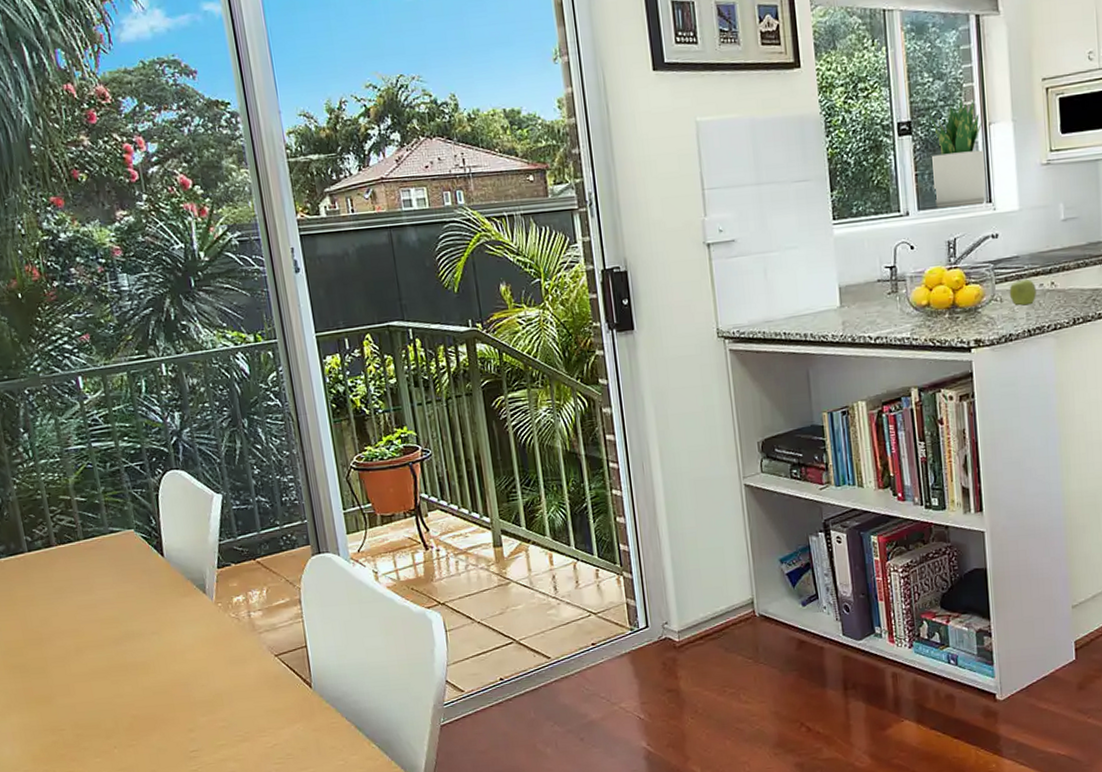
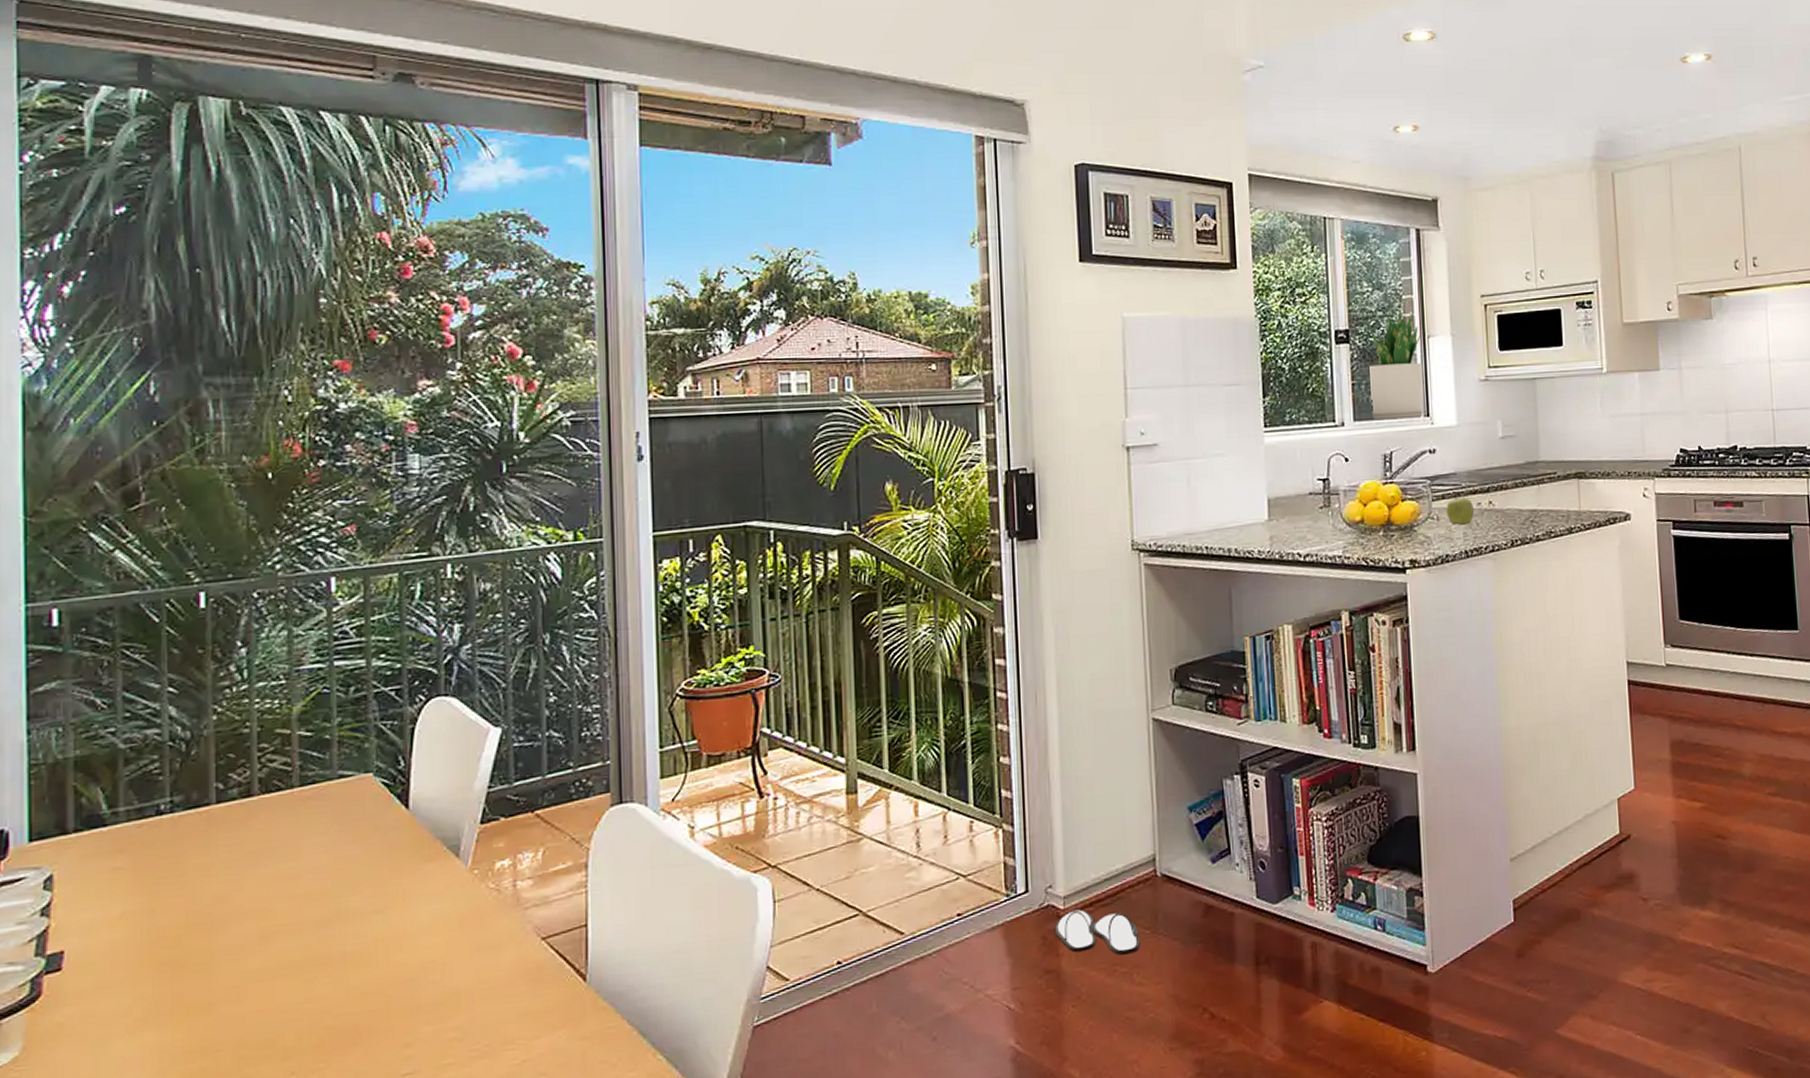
slippers: none [672,642,744,679] -> present [1054,909,1140,955]

